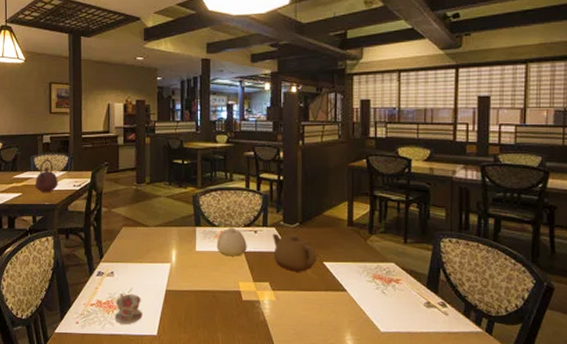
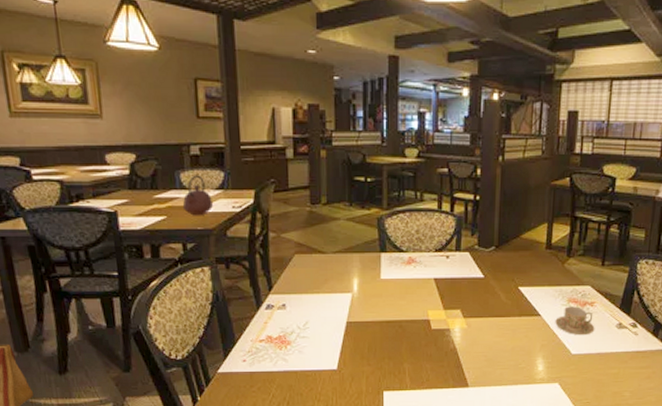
teacup: present [114,293,142,324] -> none [288,327,320,360]
sugar bowl: present [216,227,247,257] -> none [404,252,438,284]
teapot: present [272,233,318,272] -> none [465,258,513,298]
teacup: none [361,283,403,313] -> present [555,306,595,336]

